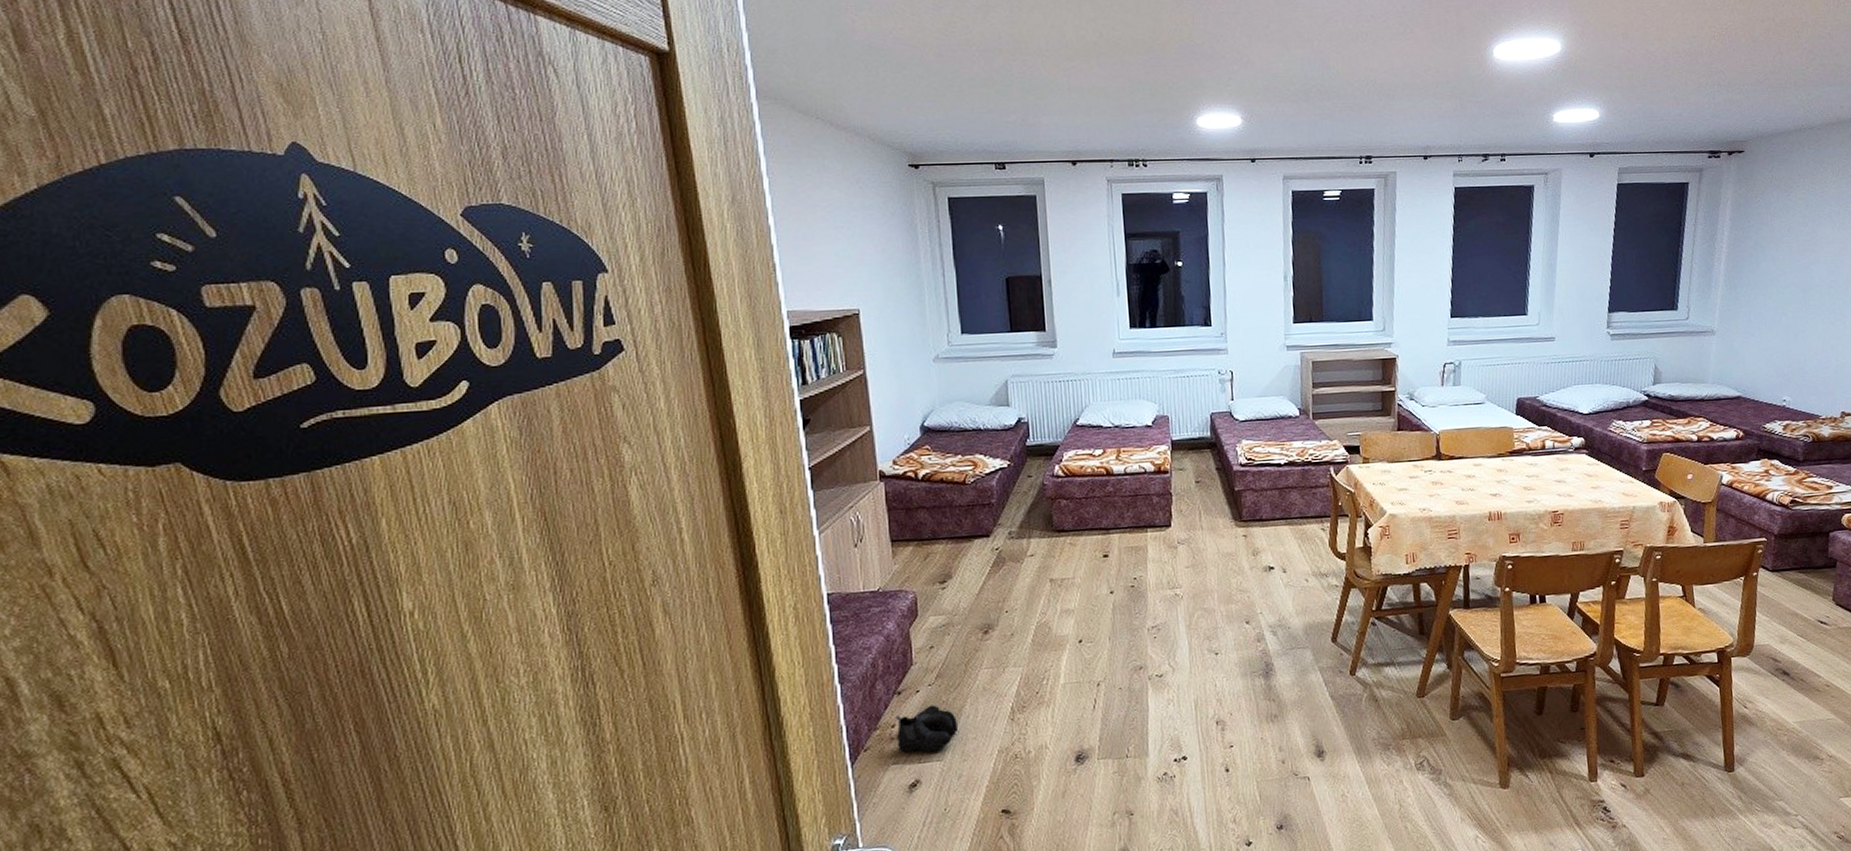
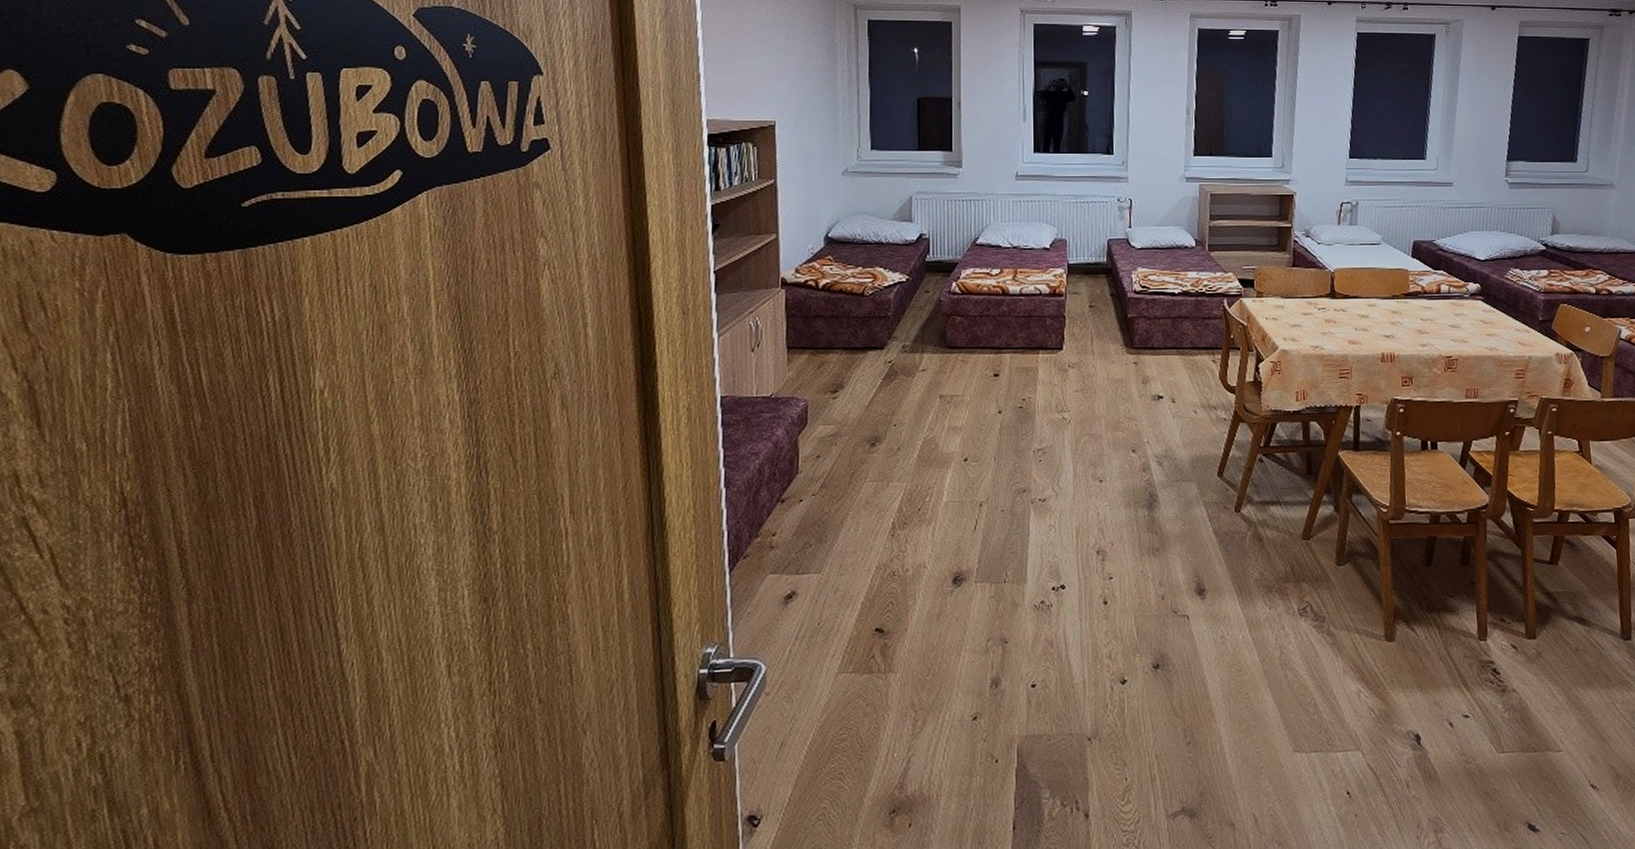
boots: present [895,705,958,753] -> none [776,515,838,563]

